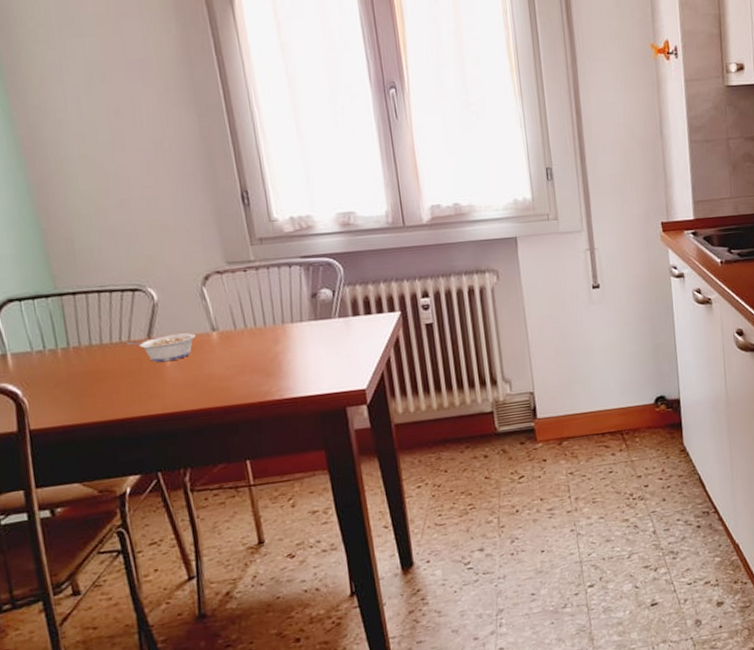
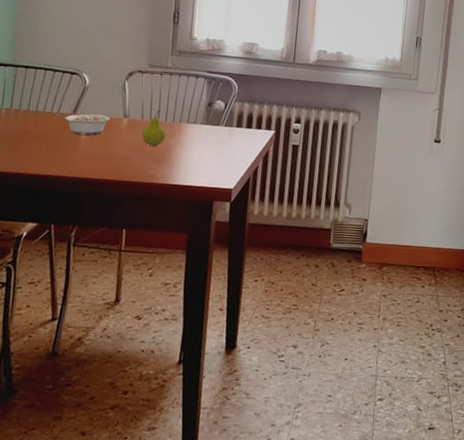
fruit: none [239,314,270,358] -> present [141,110,166,146]

